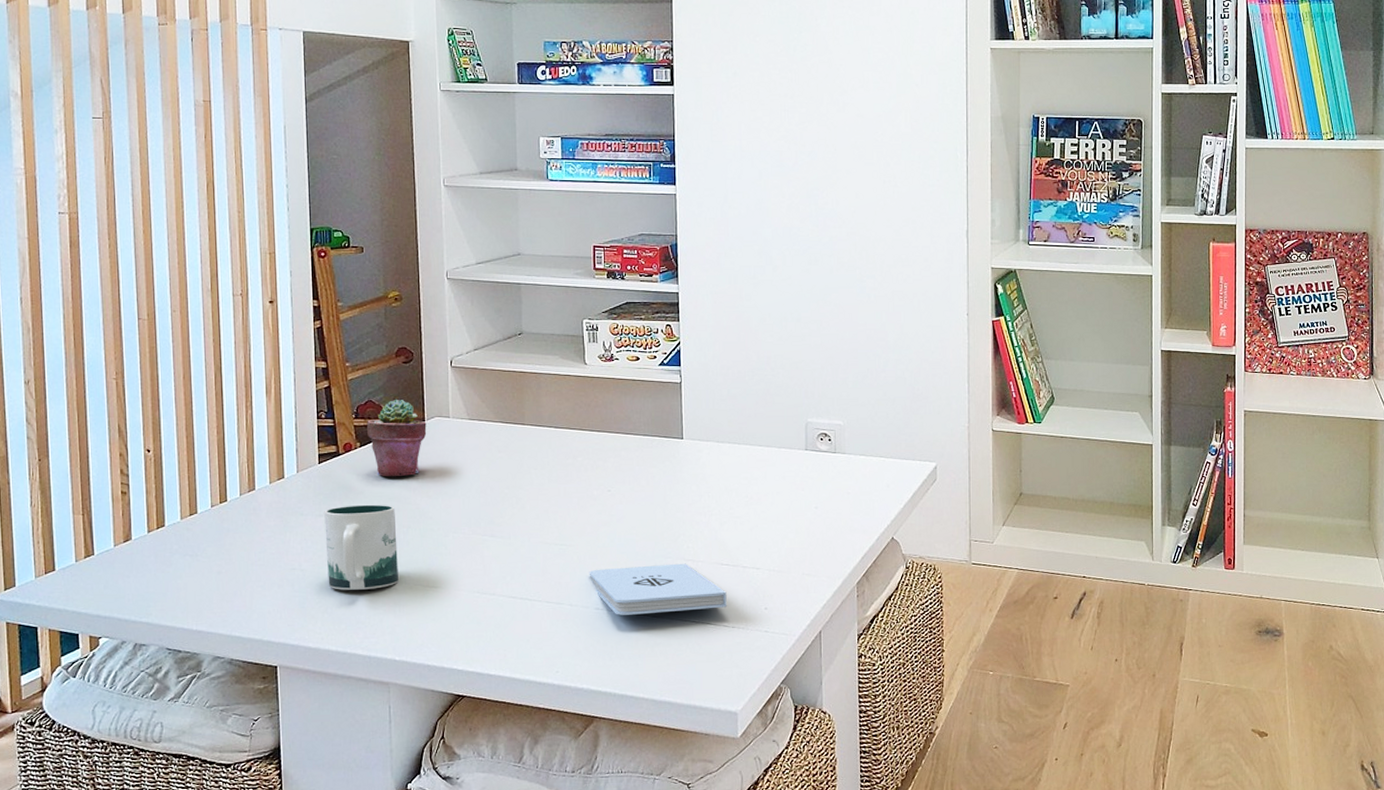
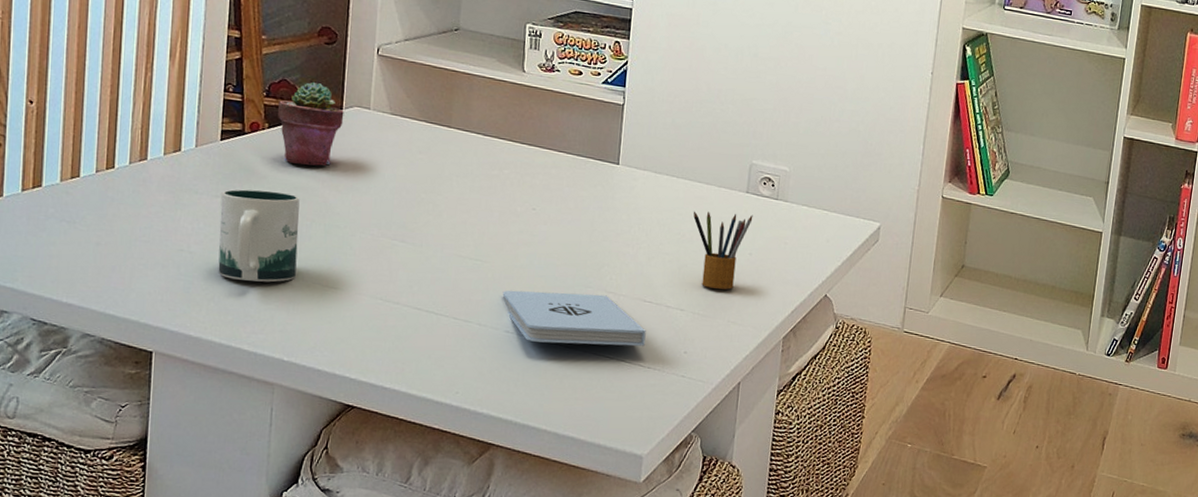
pencil box: none [757,470,814,544] -> present [693,211,753,290]

